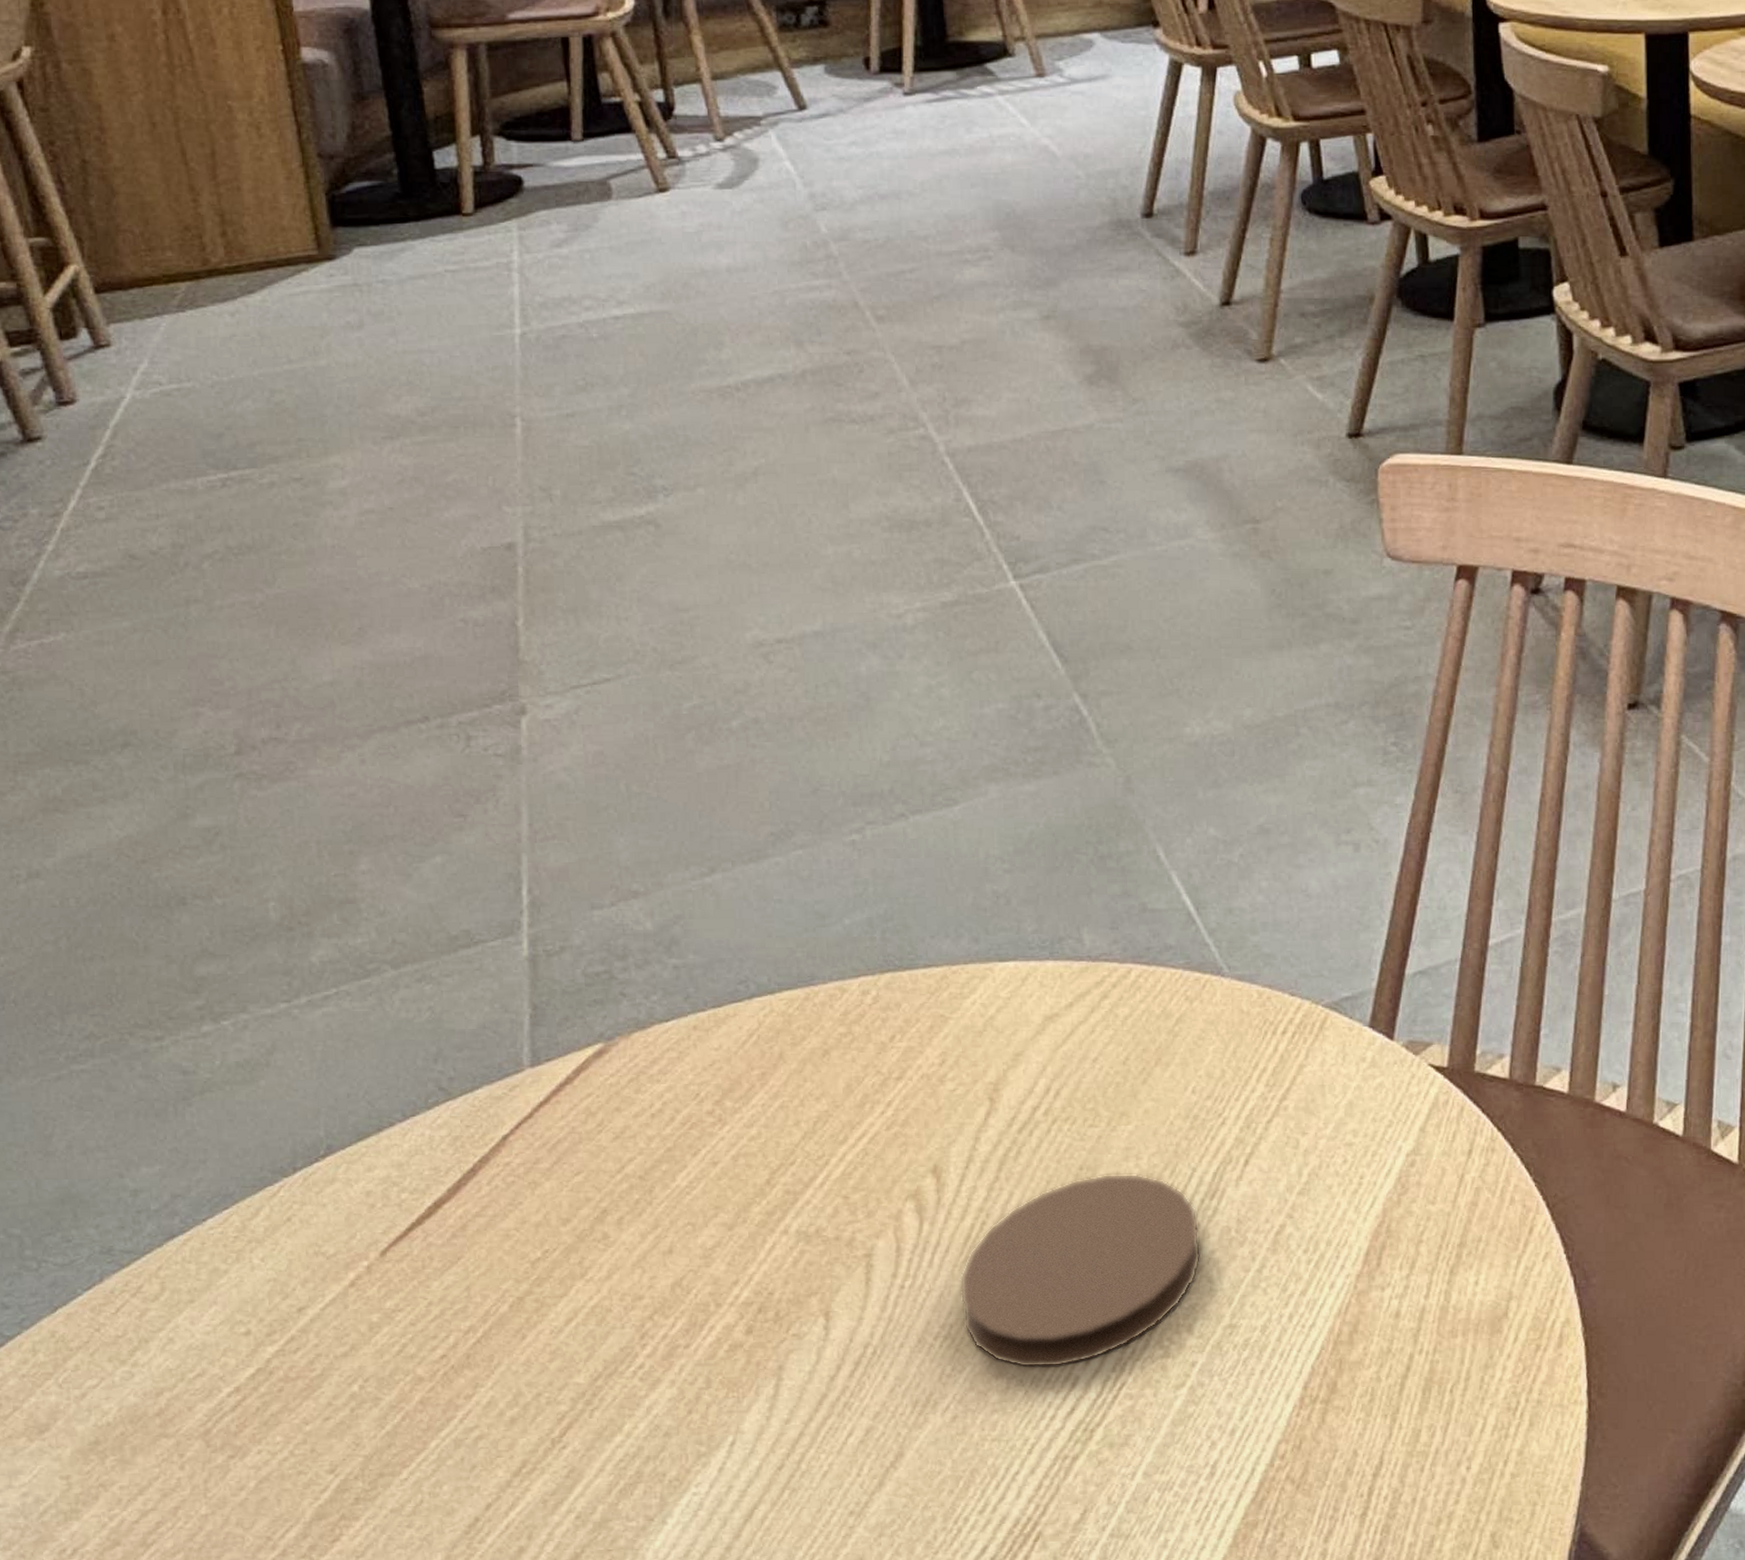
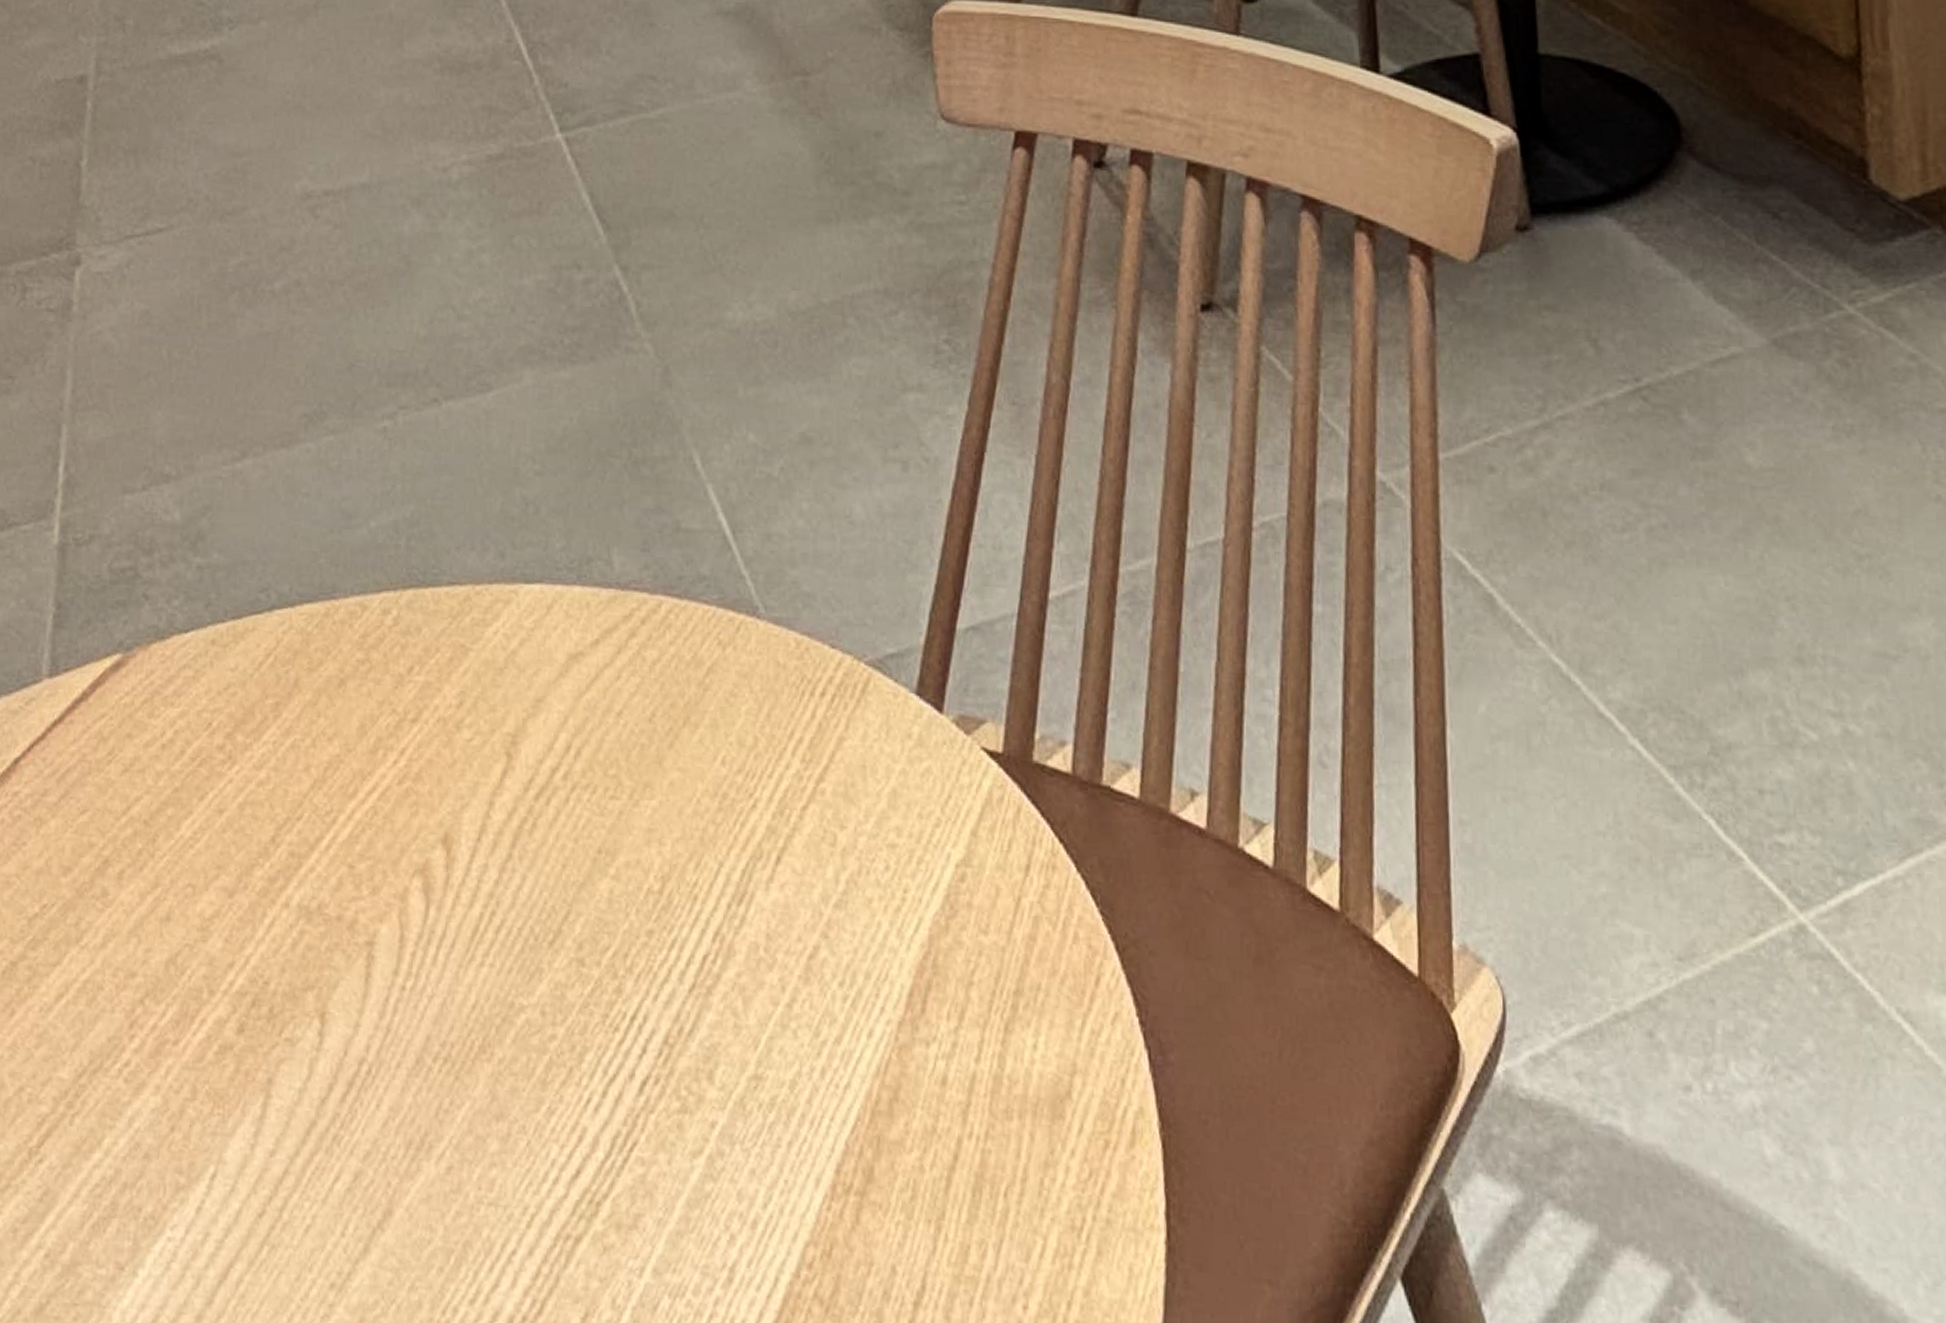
coaster: present [959,1173,1202,1368] -> none [463,861,726,1113]

